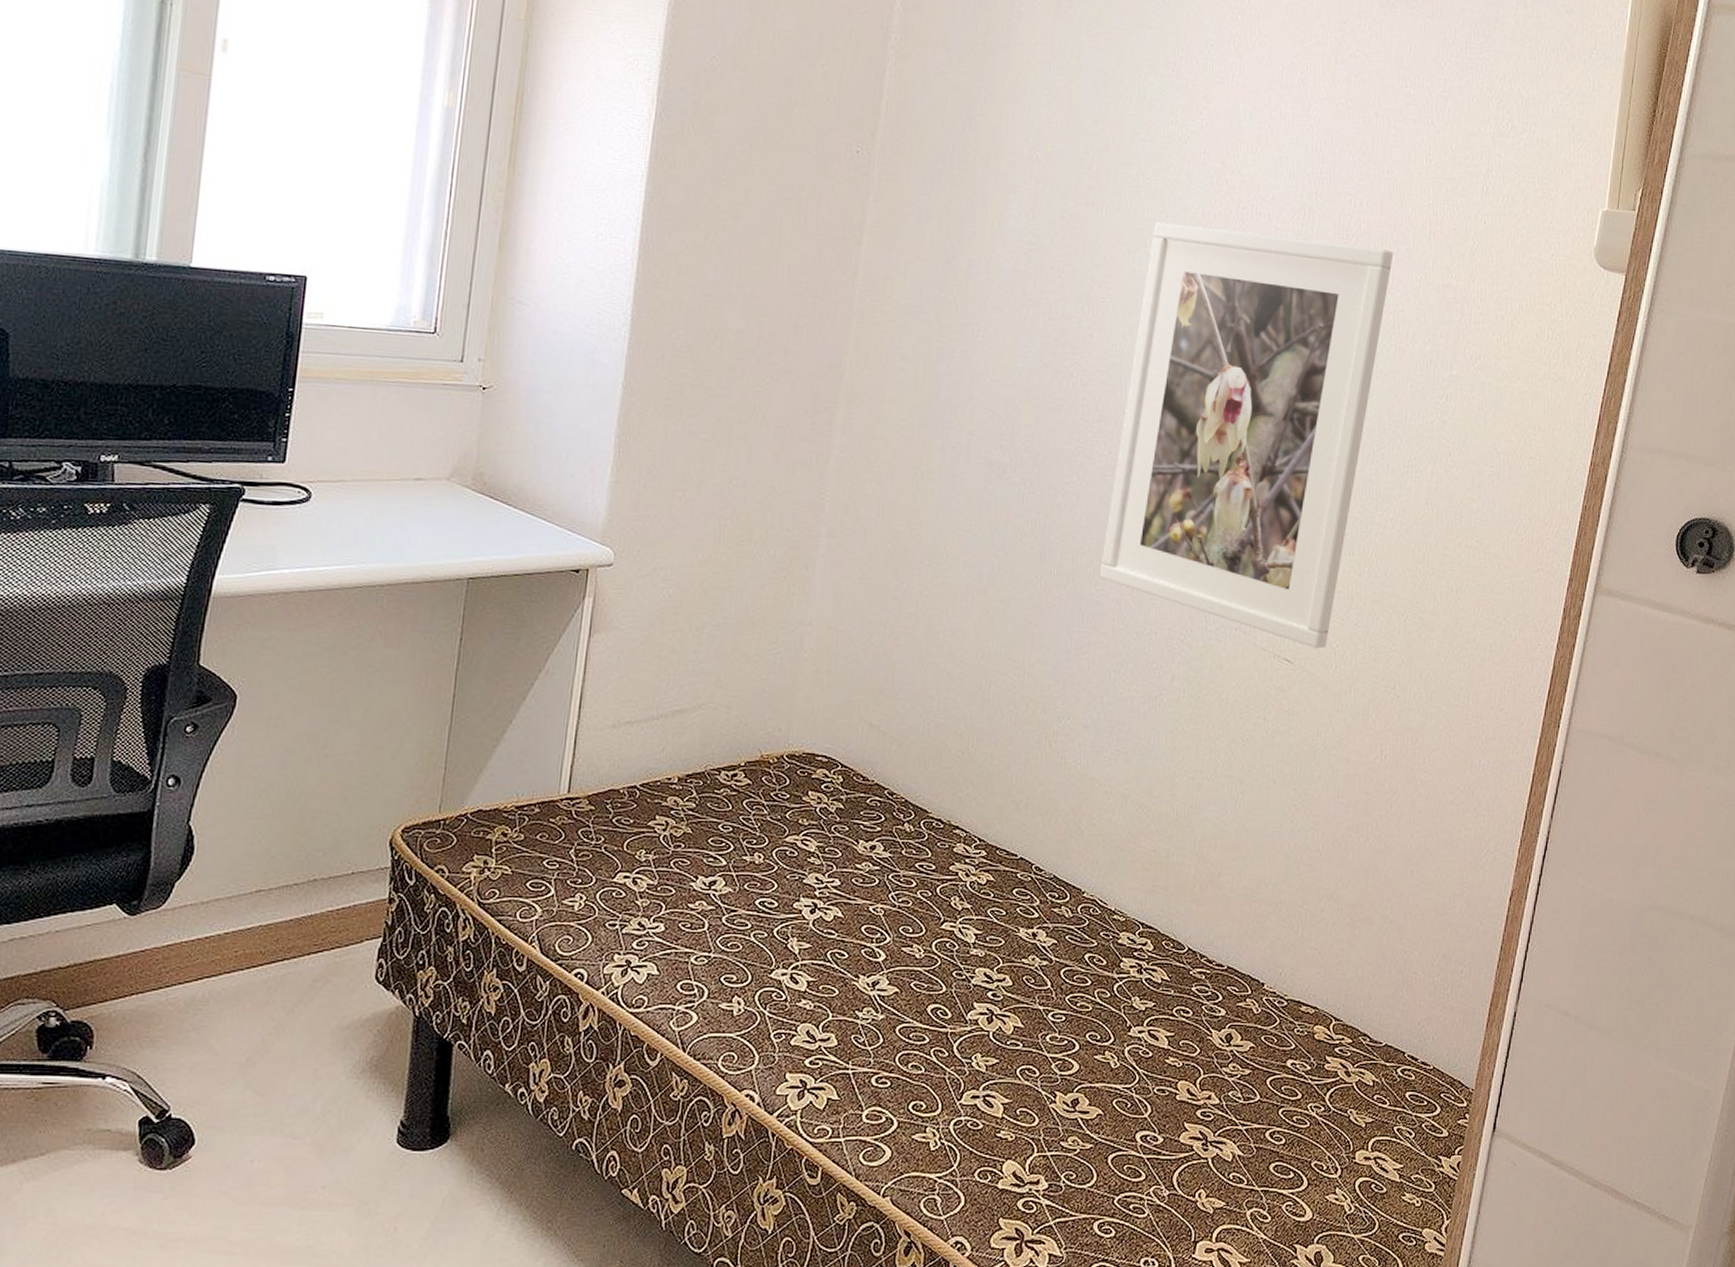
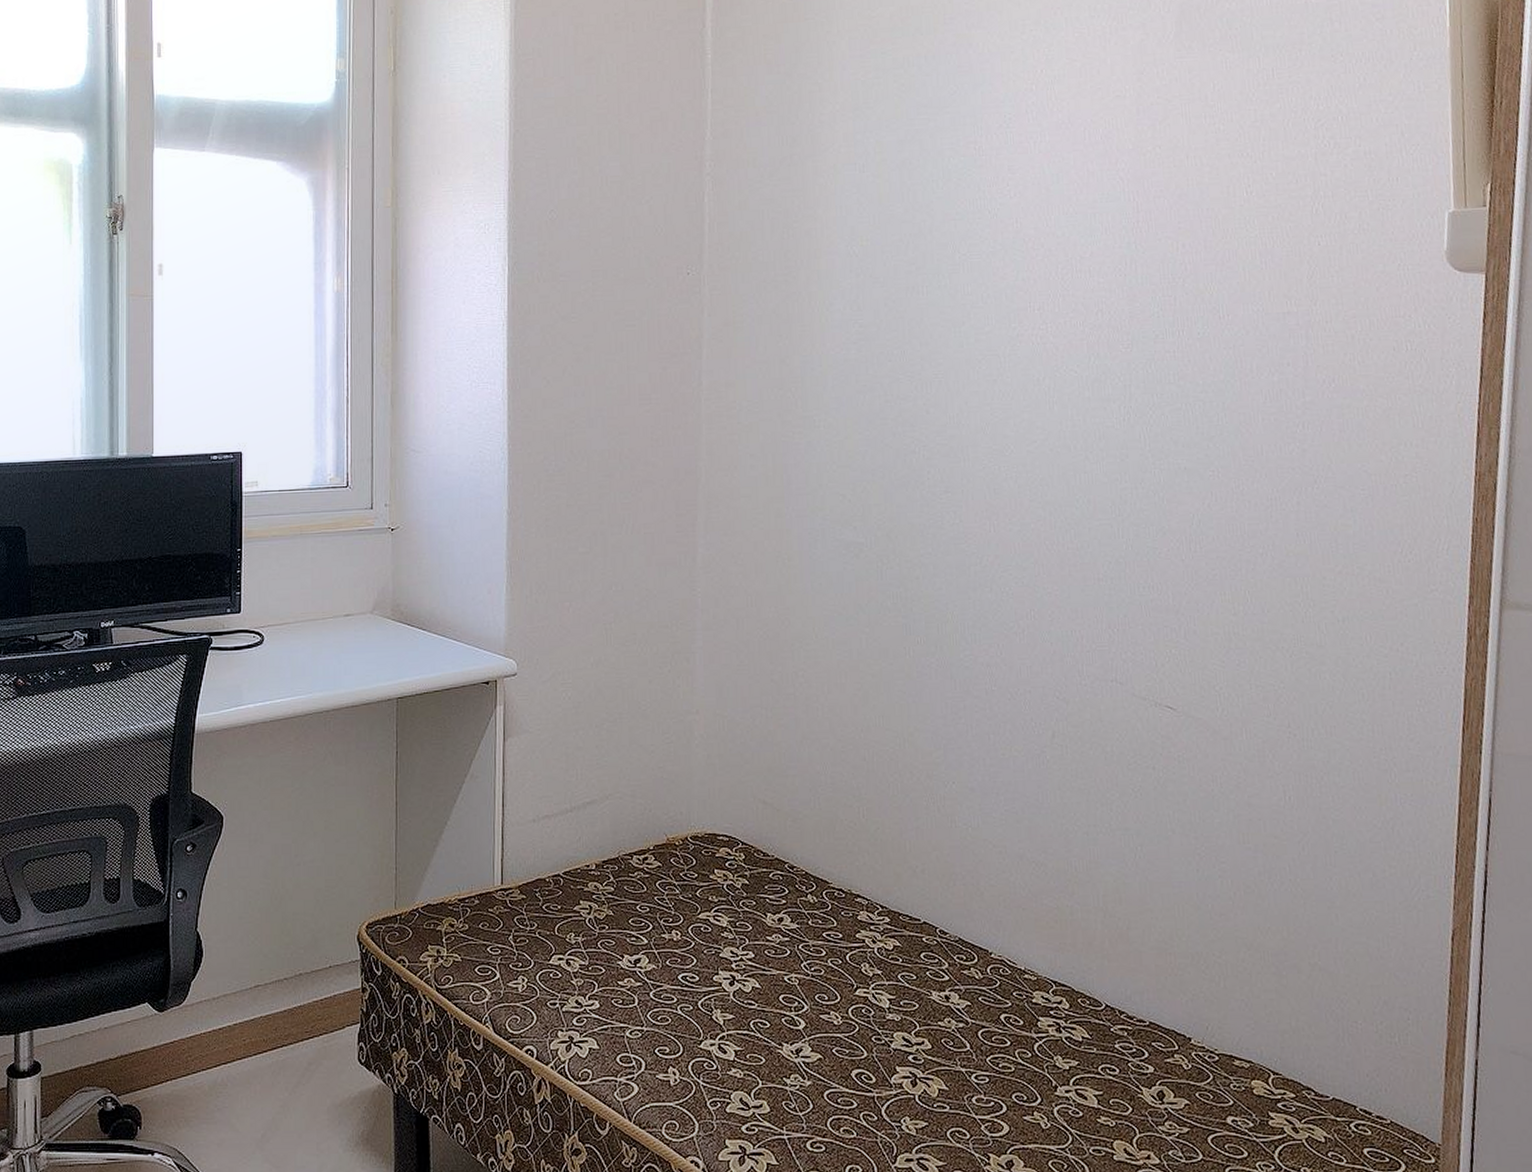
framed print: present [1100,221,1394,649] -> none [966,286,1226,693]

